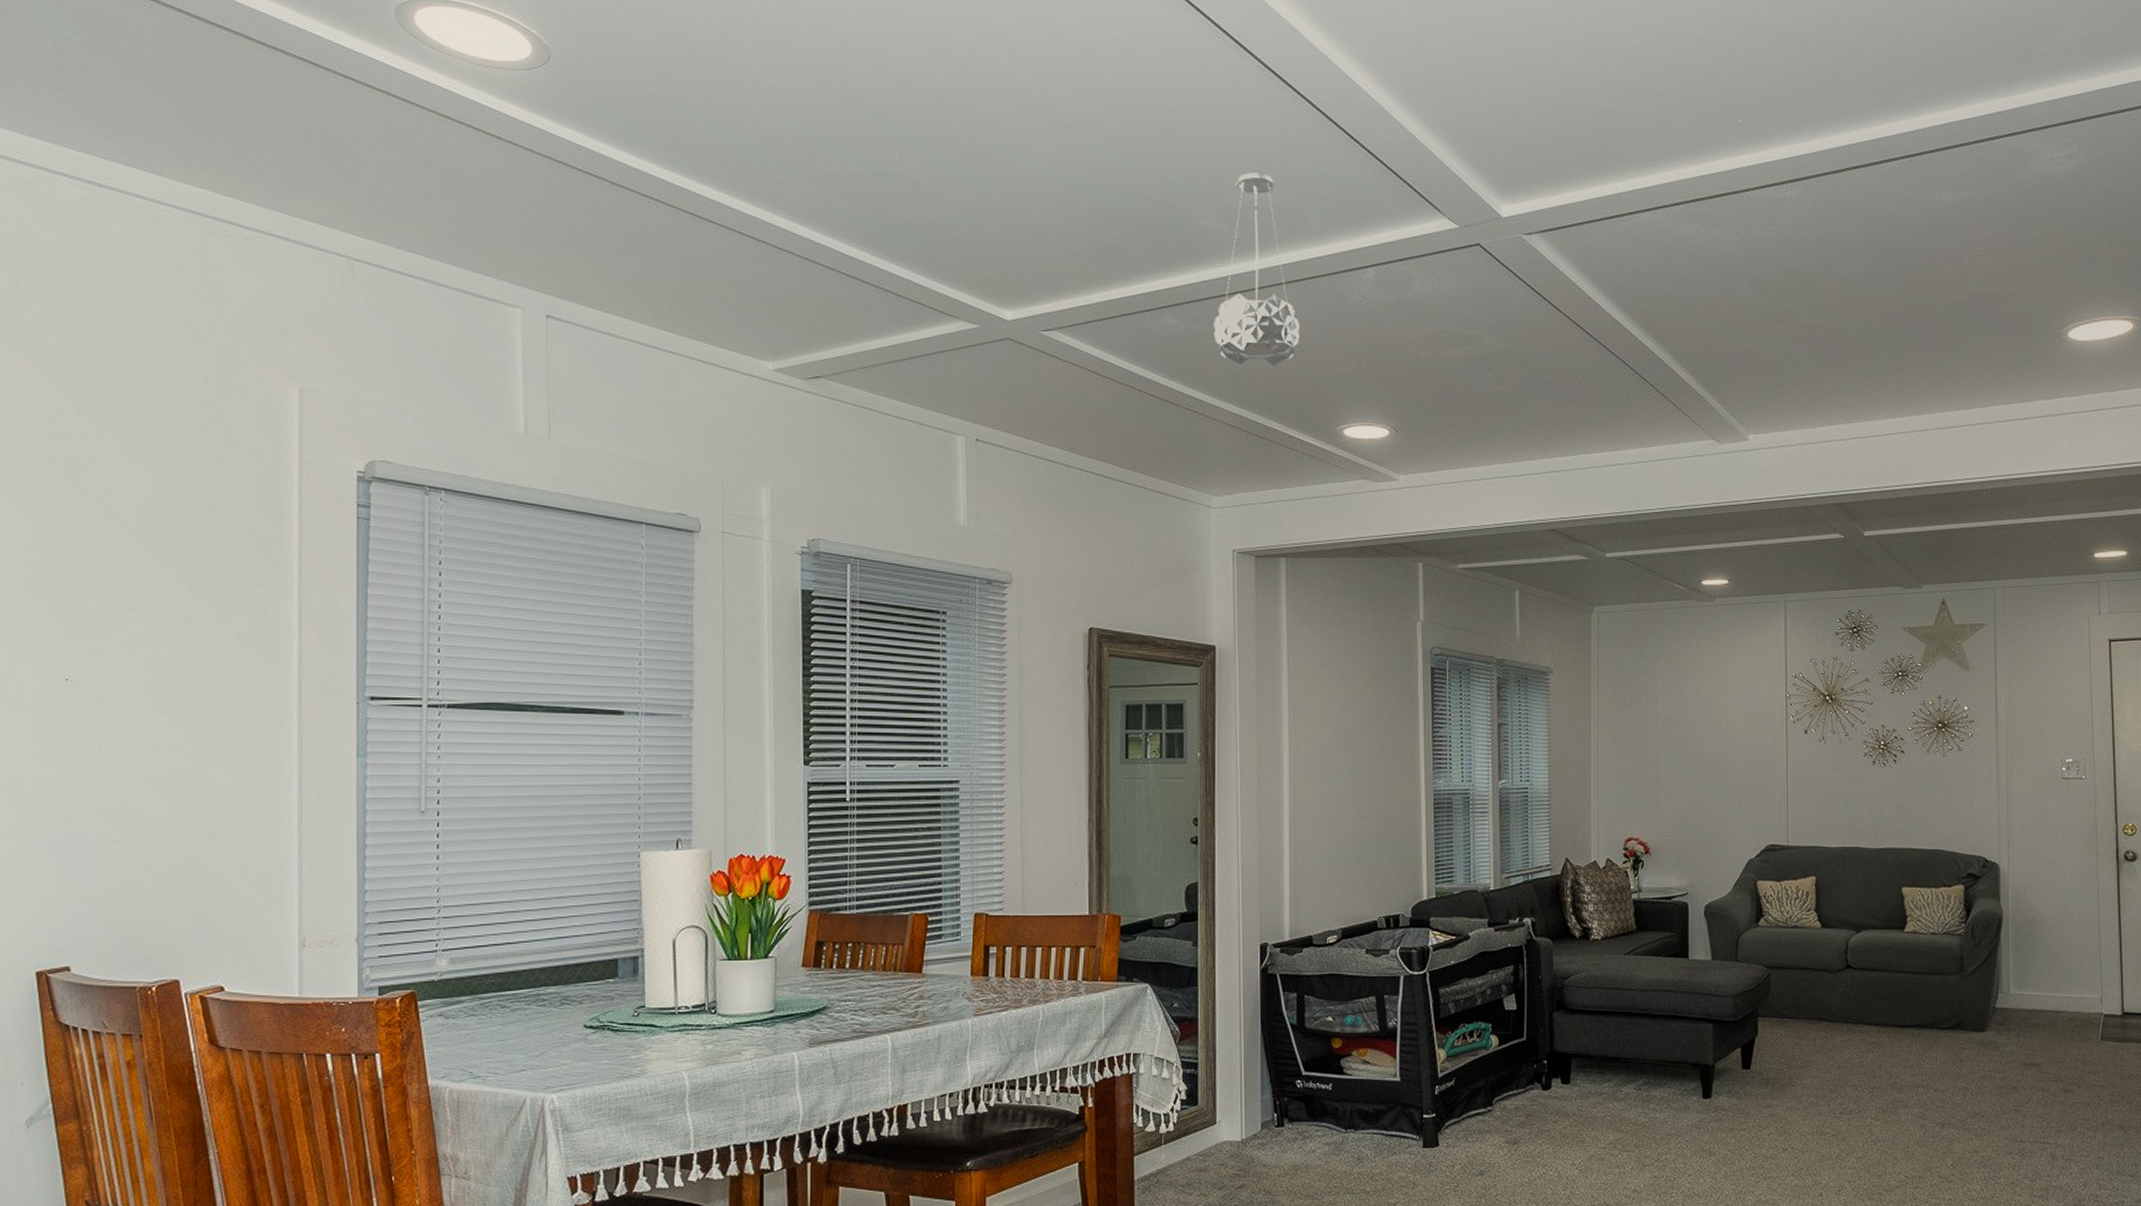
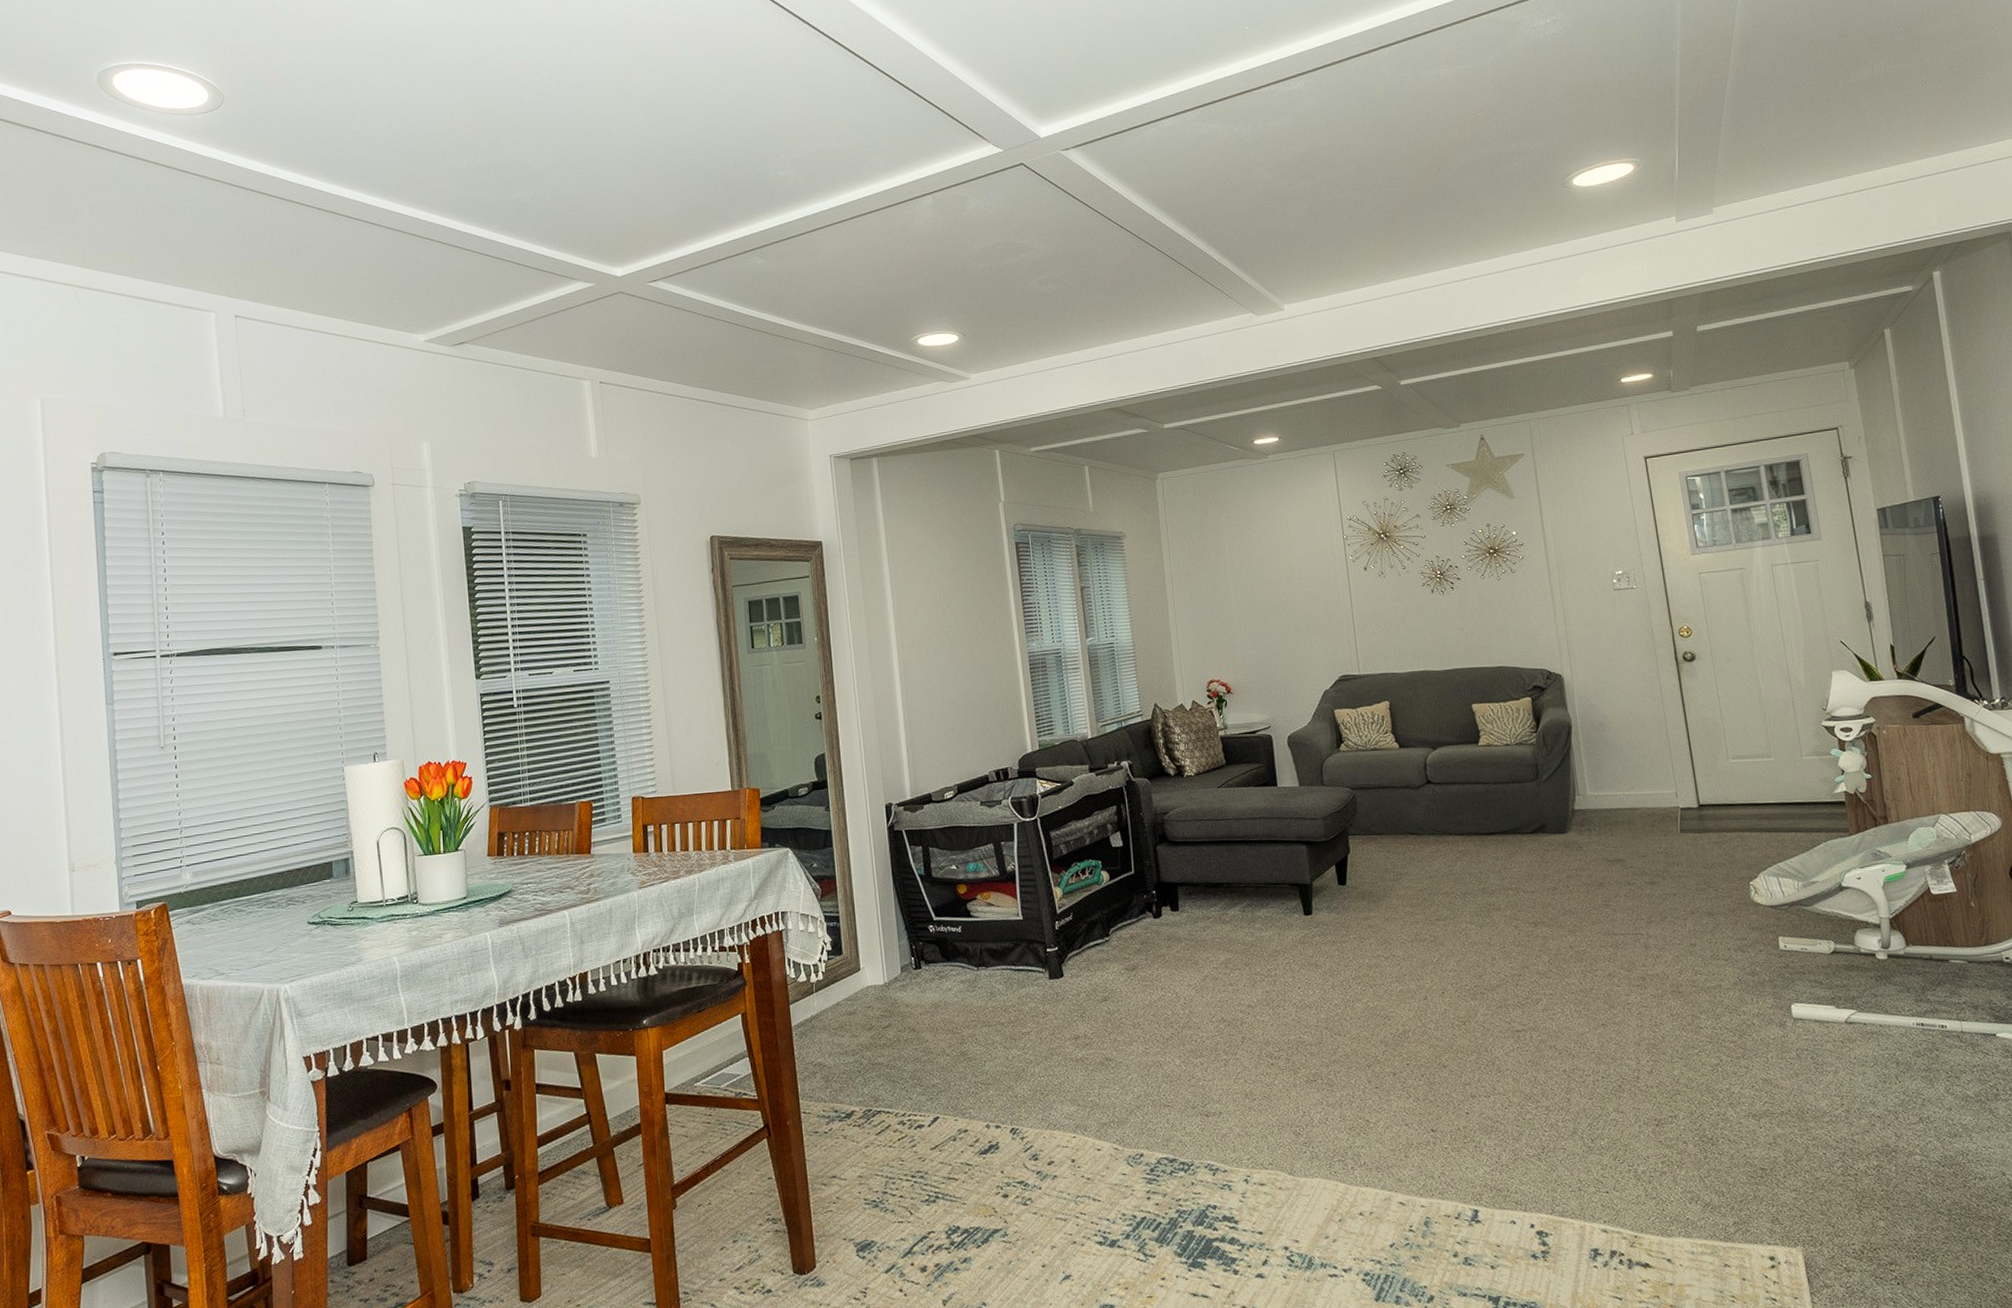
pendant light: present [1213,172,1301,366] -> none [795,124,873,293]

